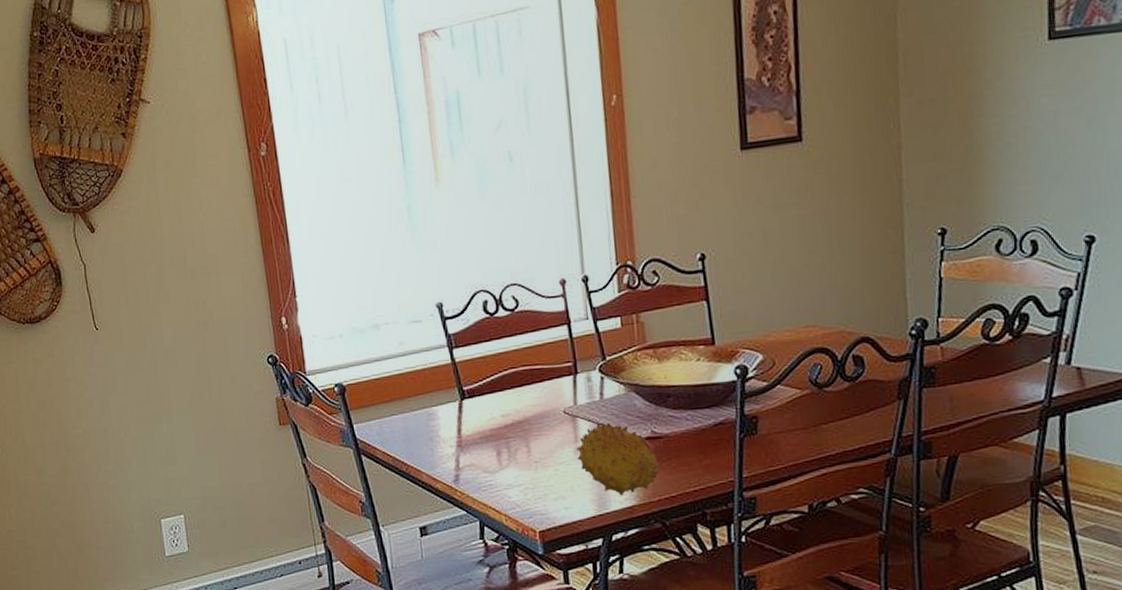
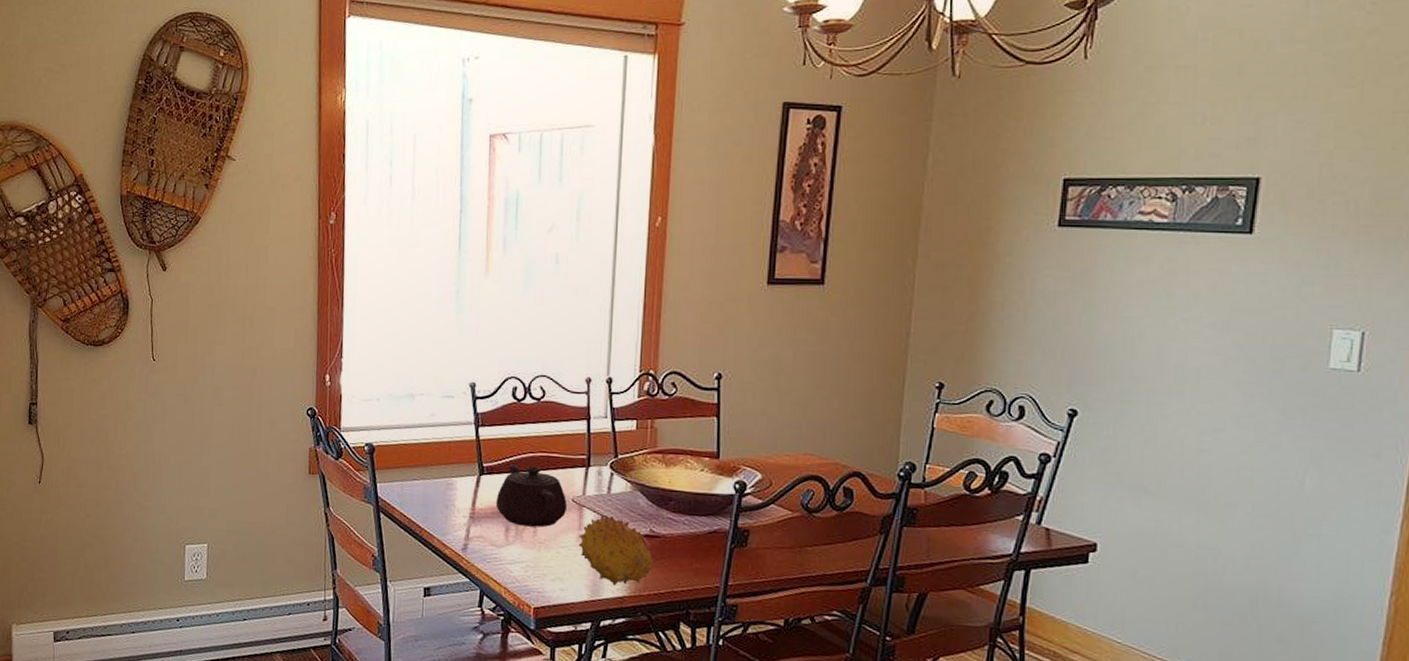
teapot: none [482,381,560,447] -> present [495,464,568,527]

